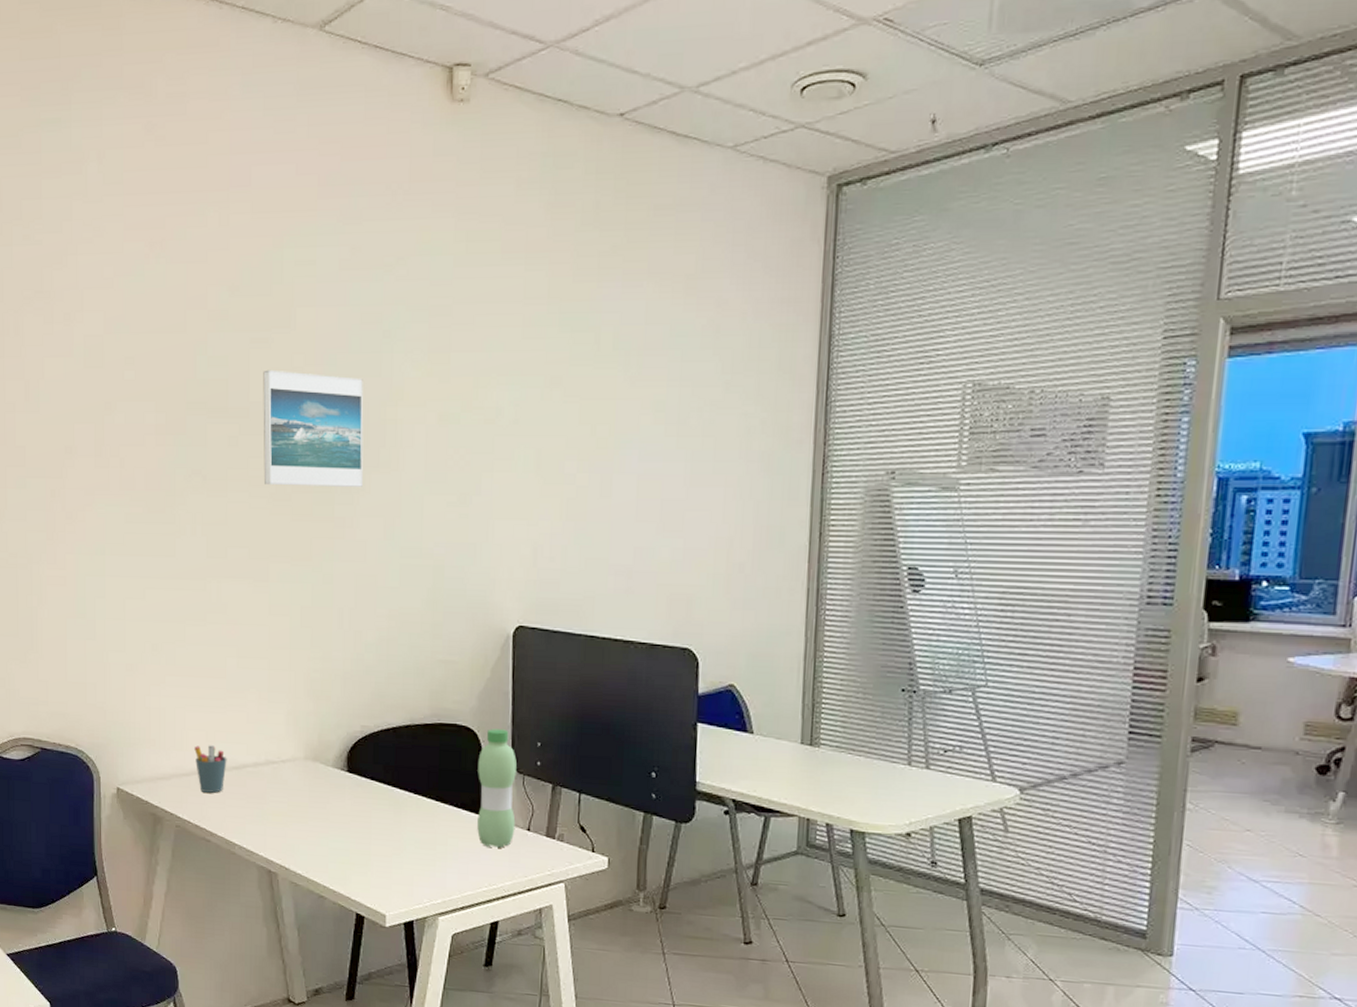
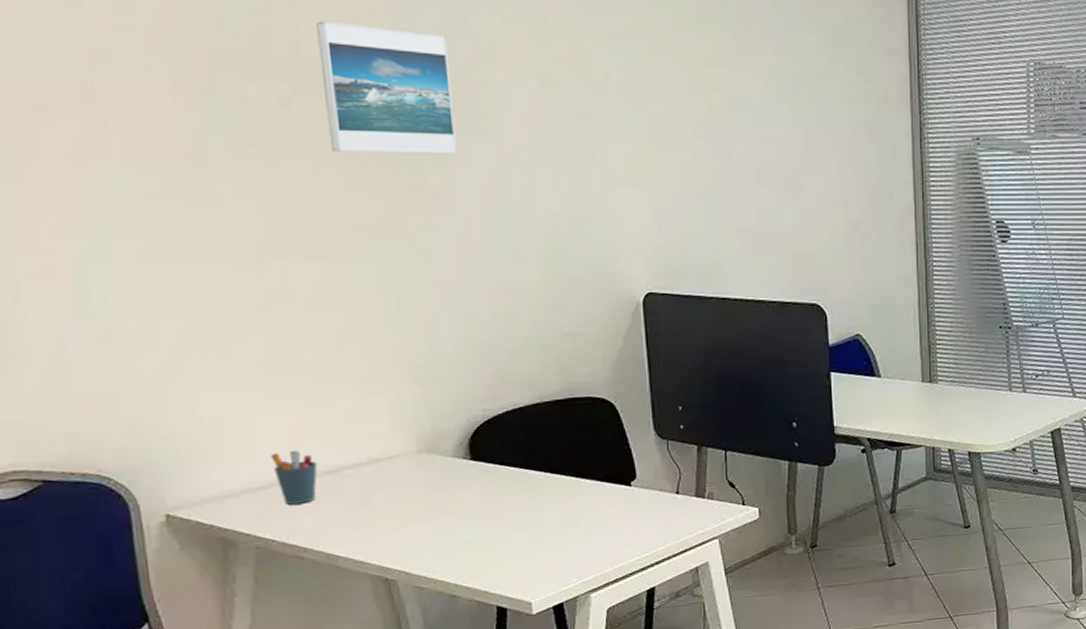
water bottle: present [477,729,517,848] -> none [618,397,664,516]

